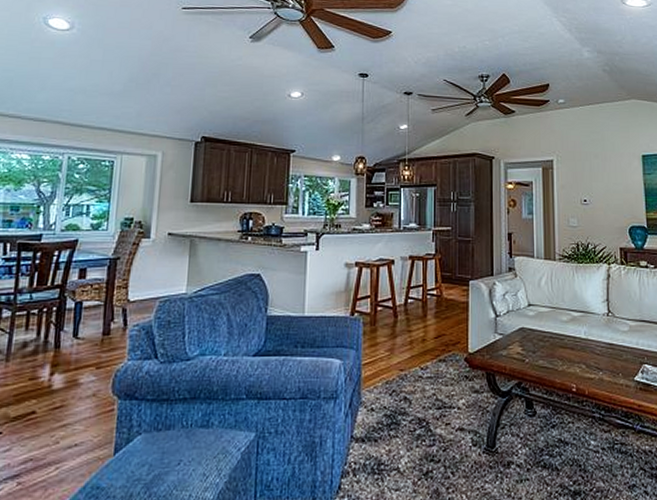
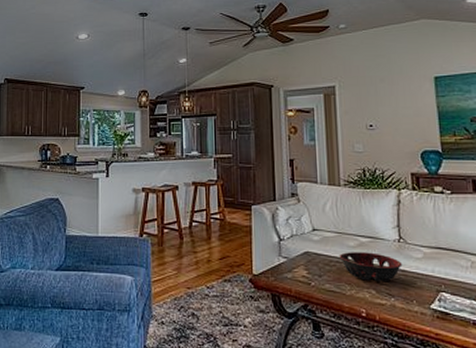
decorative bowl: none [552,327,611,356] -> present [339,252,403,281]

